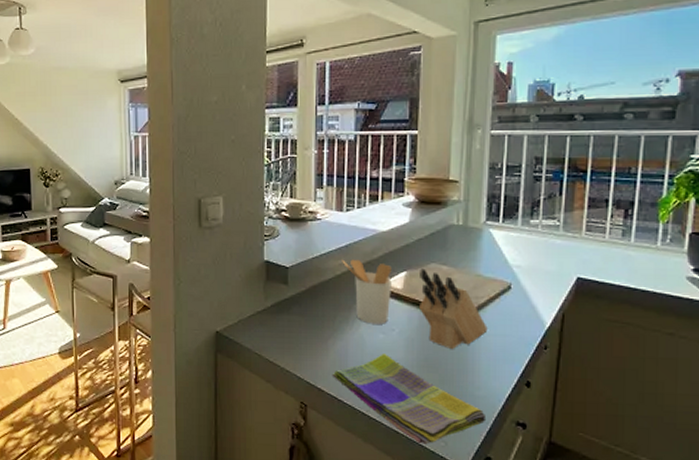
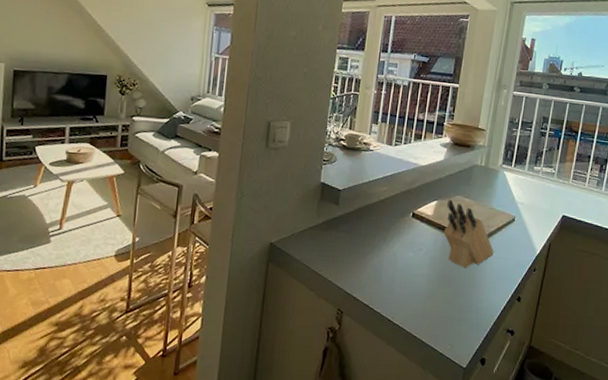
dish towel: present [332,354,487,445] -> none [367,269,485,347]
utensil holder: present [342,259,392,324] -> none [386,186,426,244]

